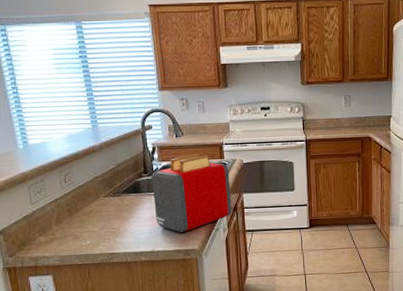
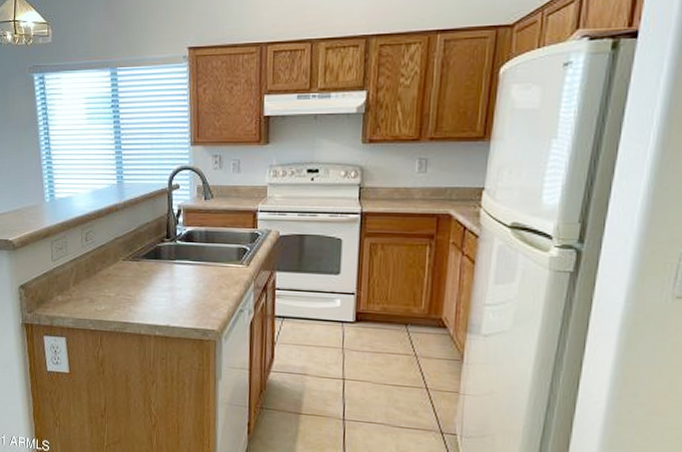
toaster: present [151,154,232,232] -> none [173,221,262,309]

